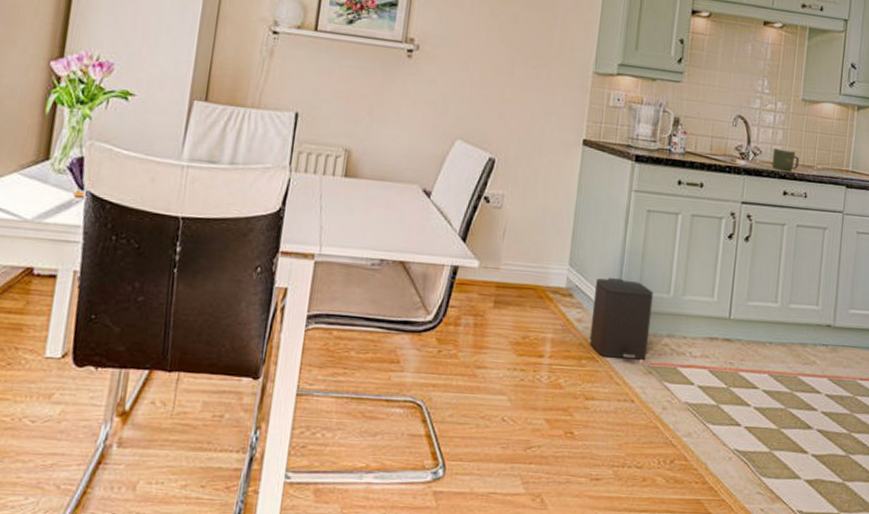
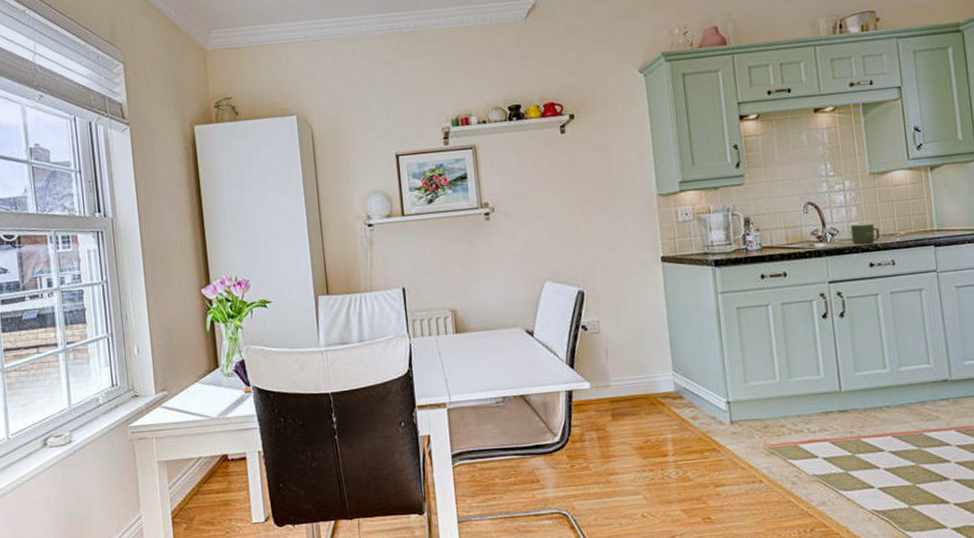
pedal bin: present [589,278,654,360] -> none [701,374,766,447]

